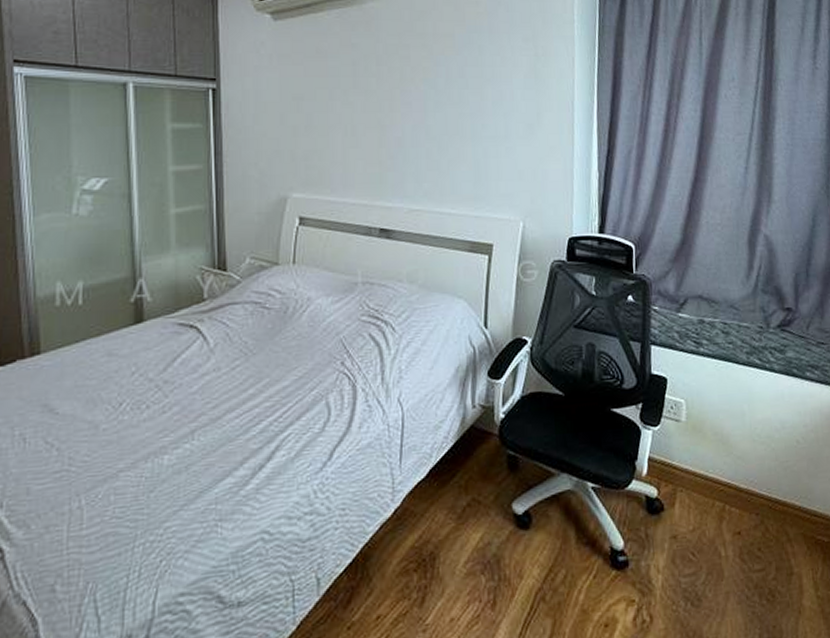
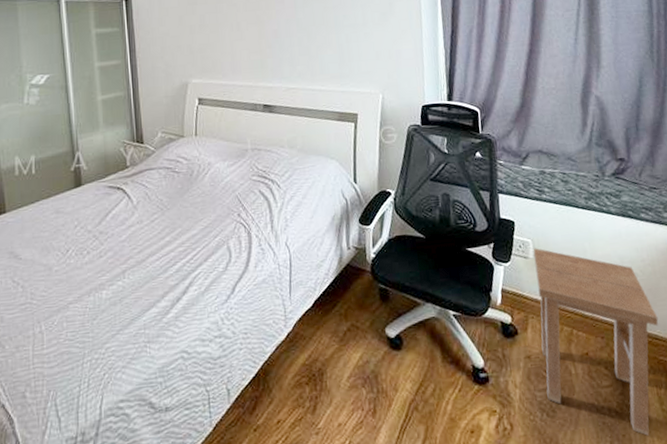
stool: none [686,409,819,627] -> present [533,248,659,436]

